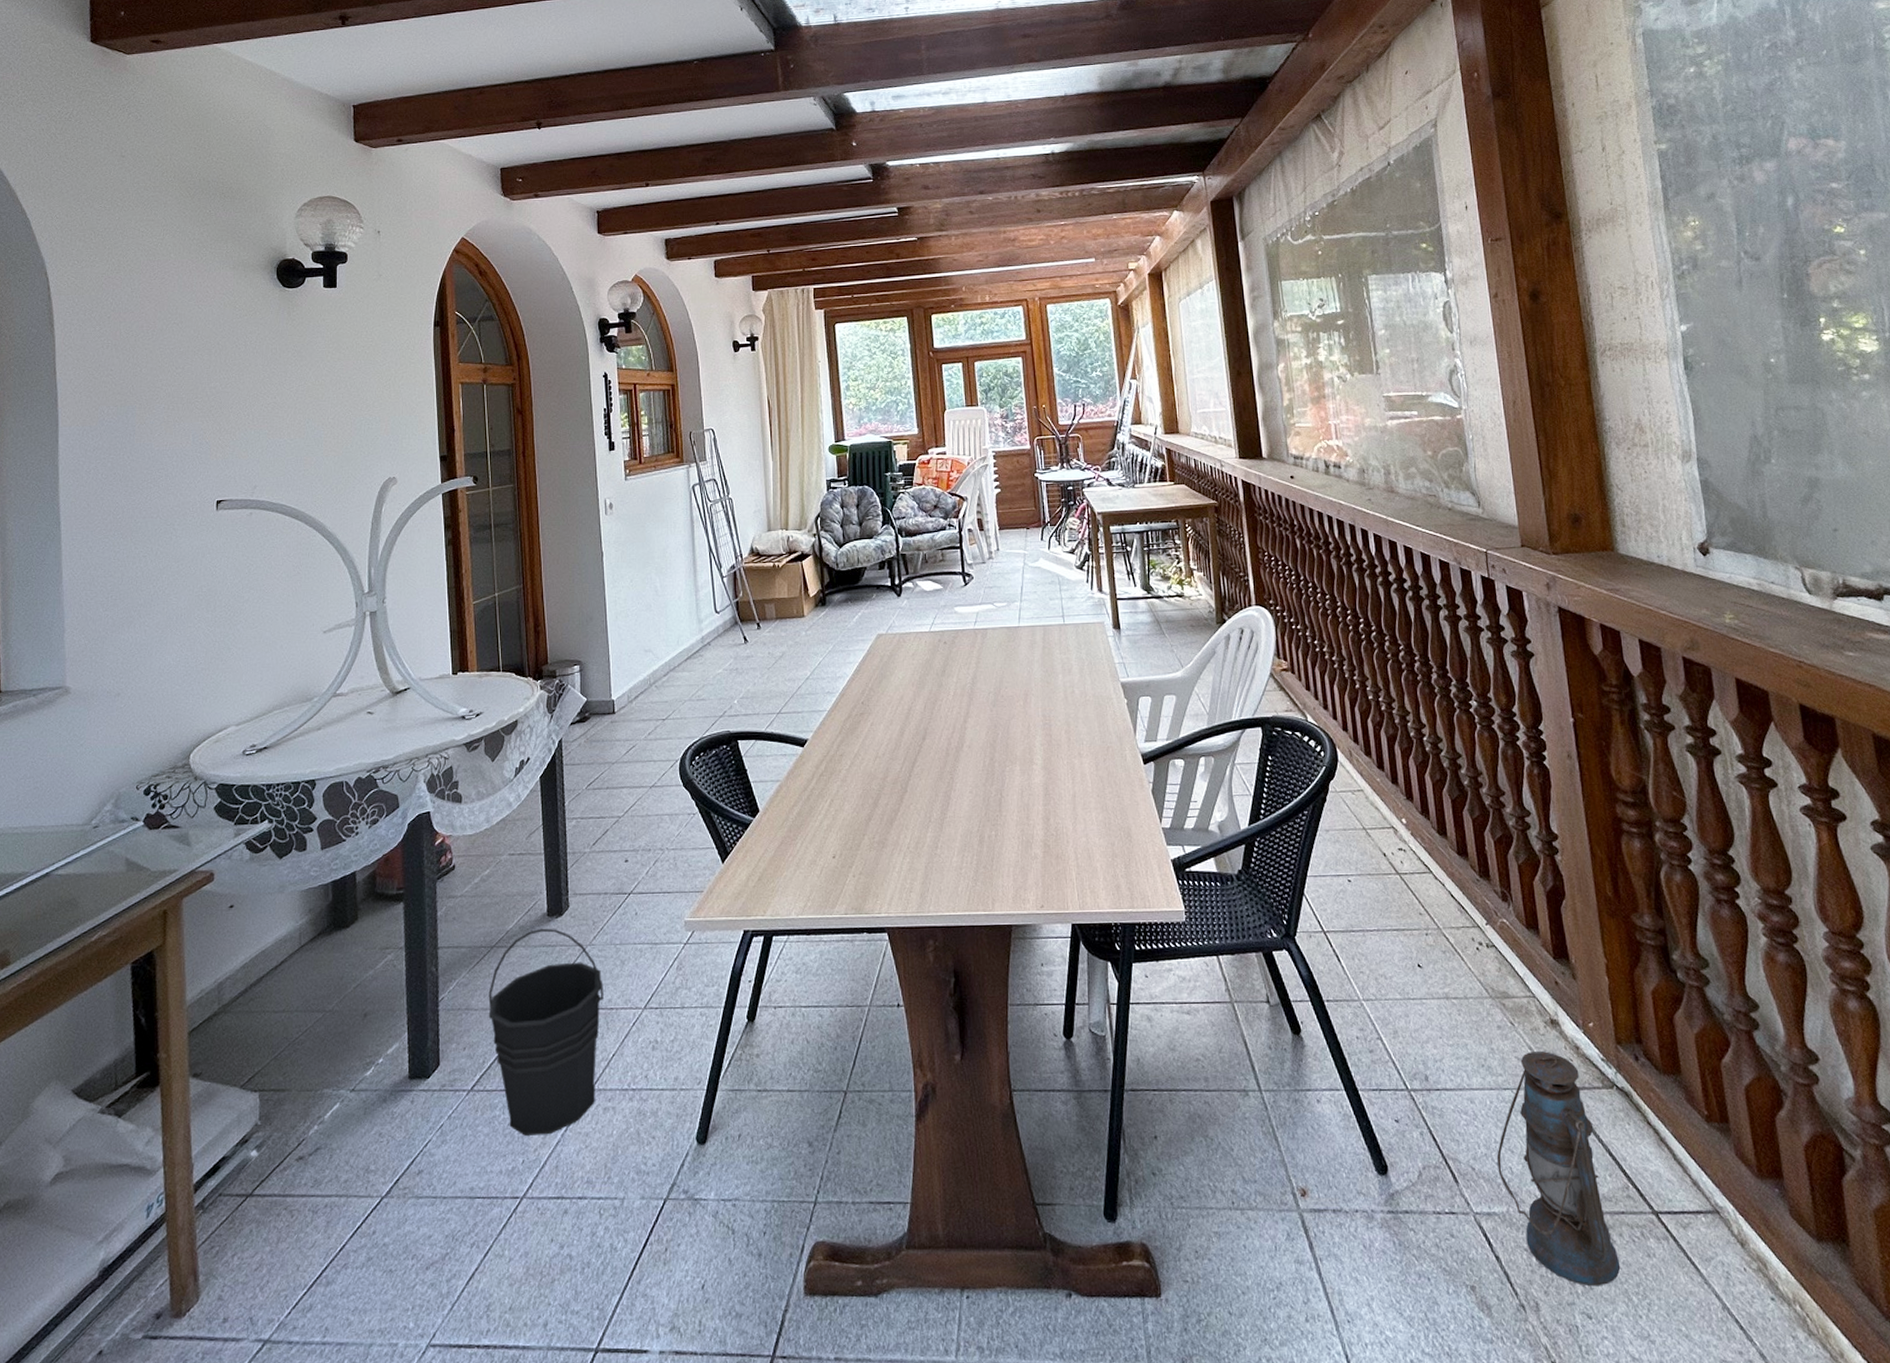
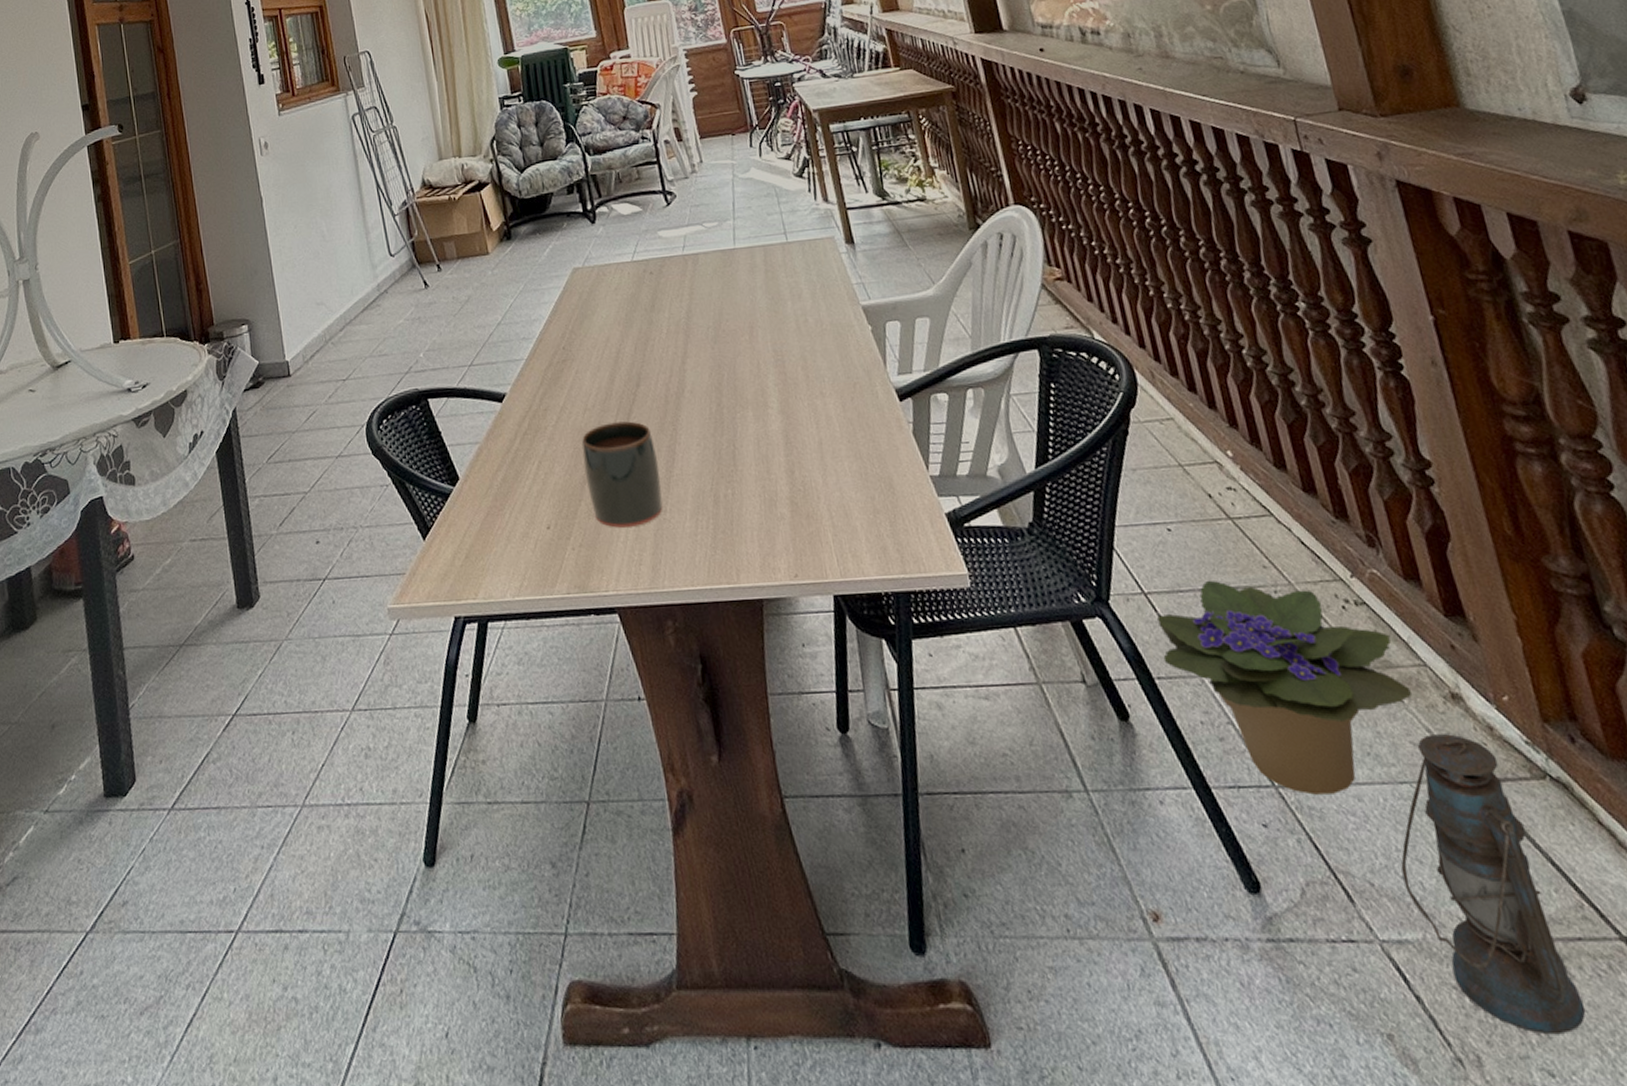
bucket: present [488,928,603,1136] -> none [181,622,308,860]
mug: none [870,769,936,860] -> present [581,421,663,528]
potted flower: none [1331,923,1522,1097] -> present [1156,580,1413,795]

